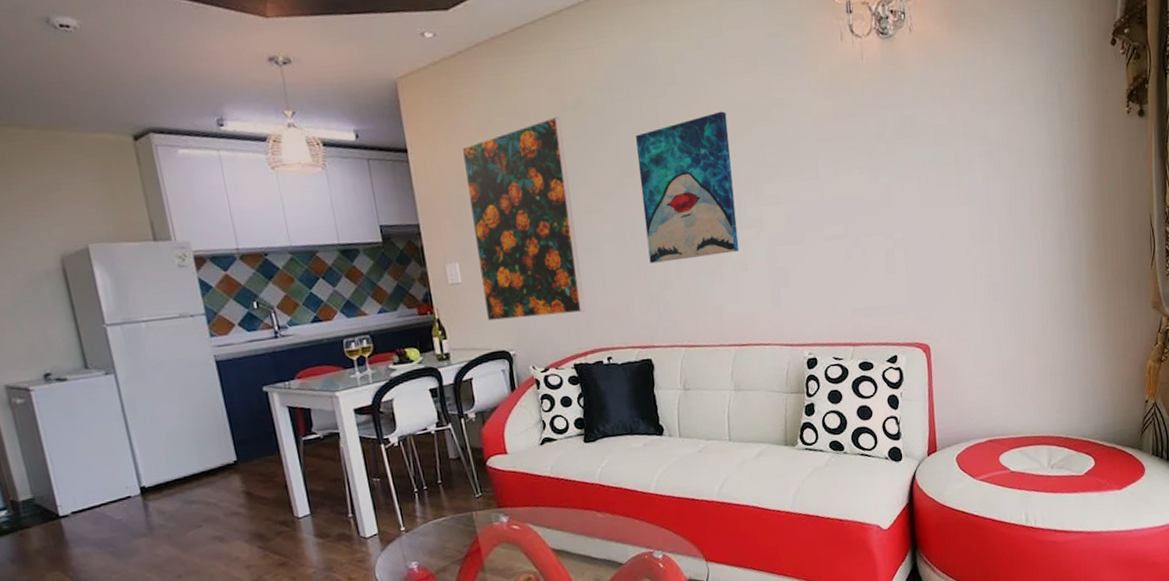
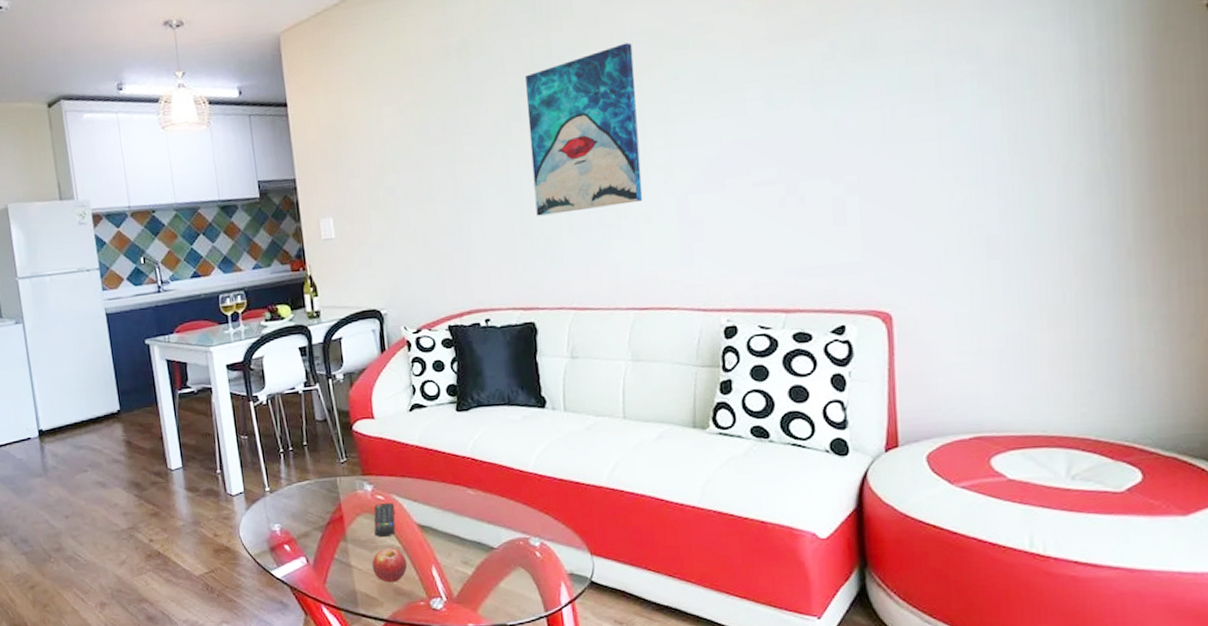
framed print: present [461,117,585,321] -> none [340,61,463,278]
remote control: none [510,531,531,565] -> present [374,503,396,537]

